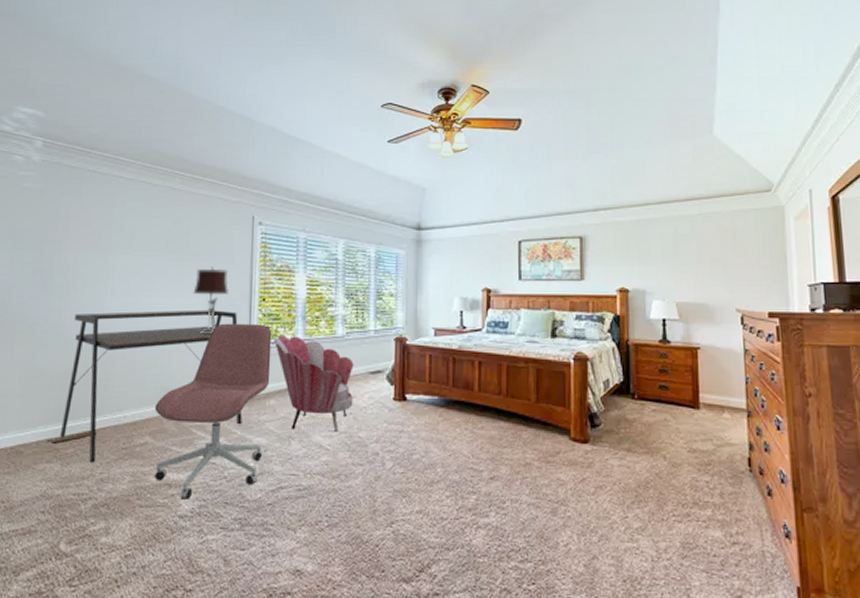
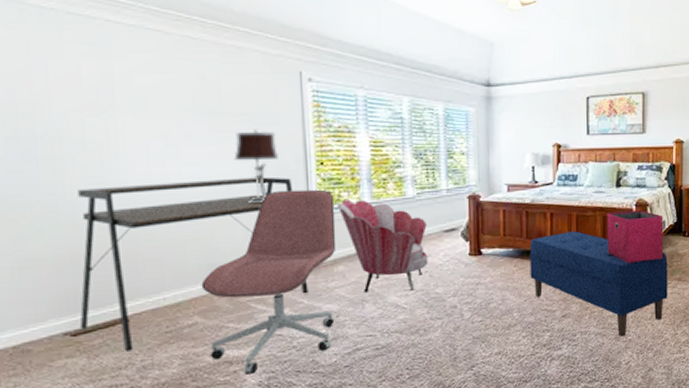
bench: none [455,383,615,512] -> present [529,231,668,337]
storage bin: none [541,364,609,425] -> present [607,210,664,263]

